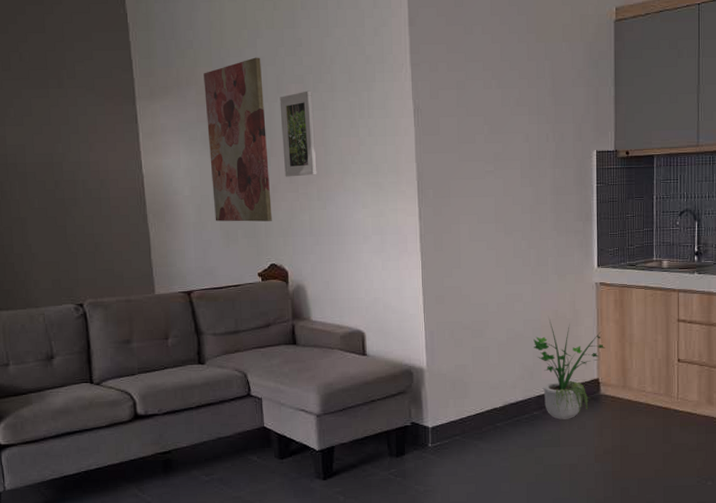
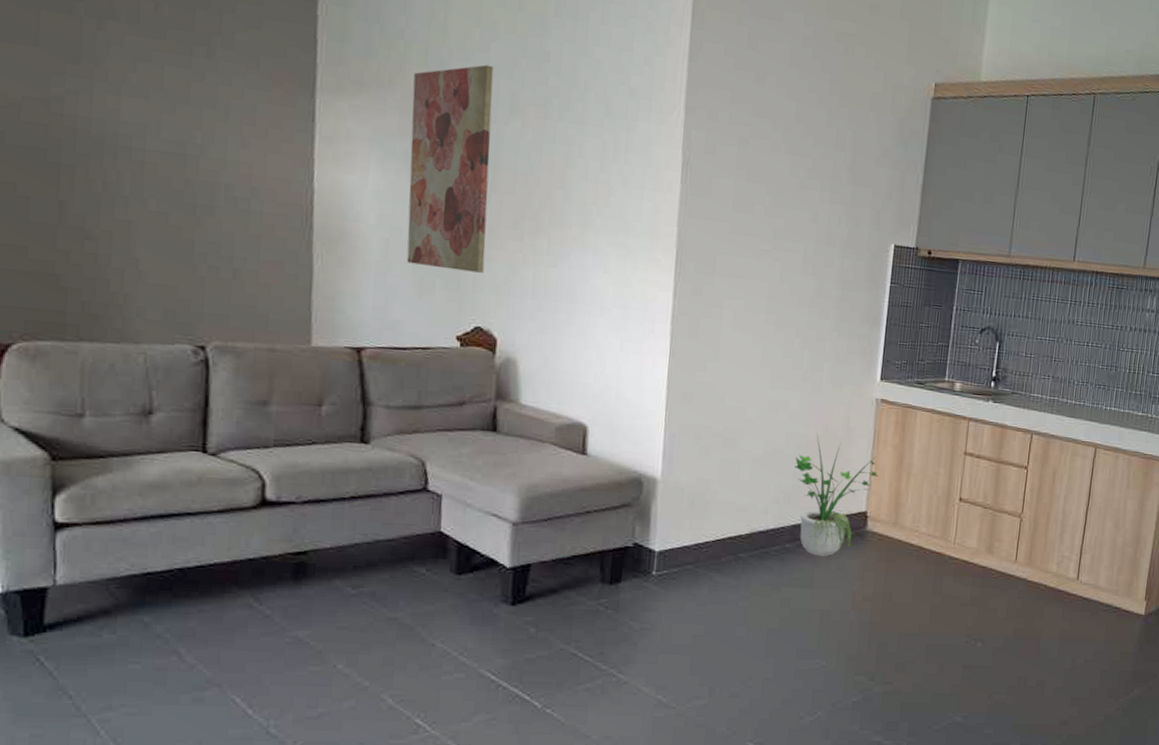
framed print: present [279,90,317,177] -> none [507,117,556,224]

